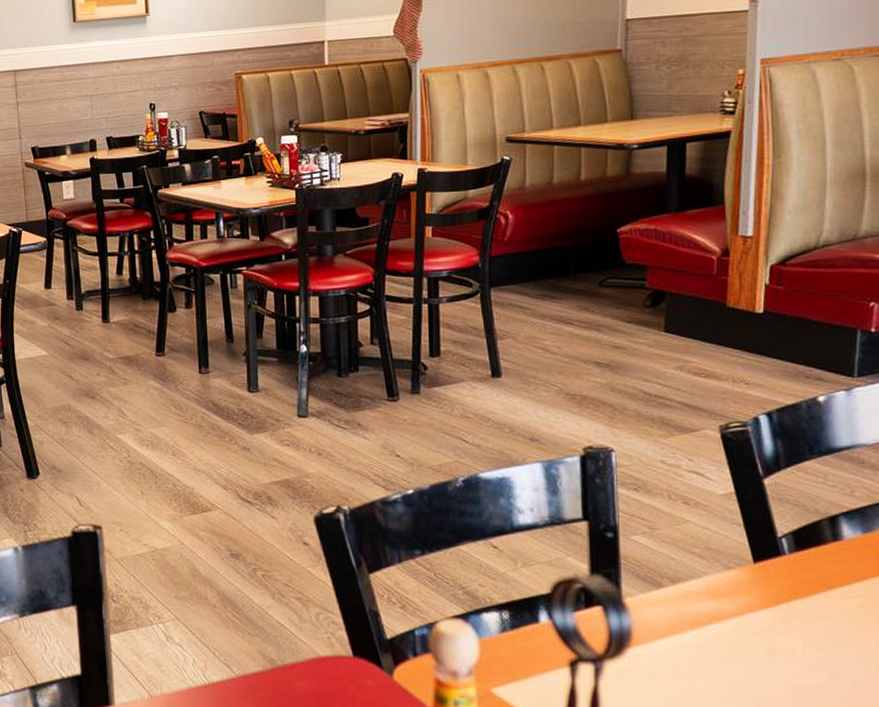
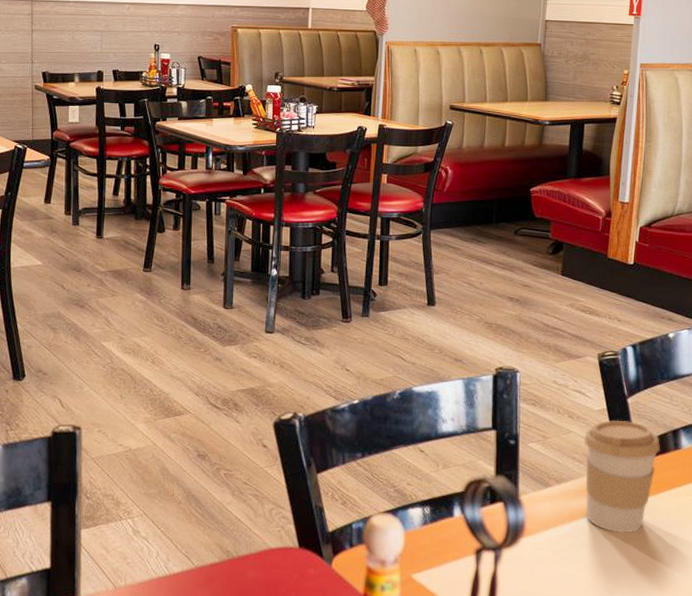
coffee cup: none [705,505,814,644] -> present [583,420,661,533]

